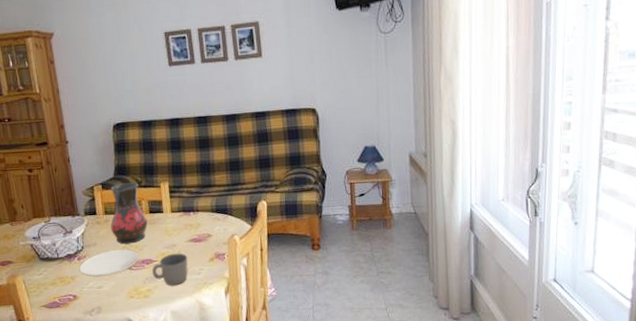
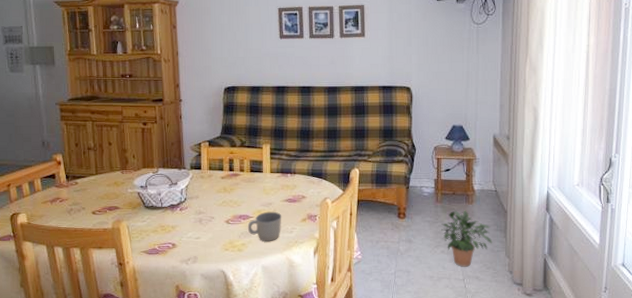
plate: present [80,249,139,277] -> none [181,203,237,228]
pitcher: present [110,182,148,244] -> none [213,142,248,199]
potted plant: none [357,235,415,296] -> present [439,208,493,267]

